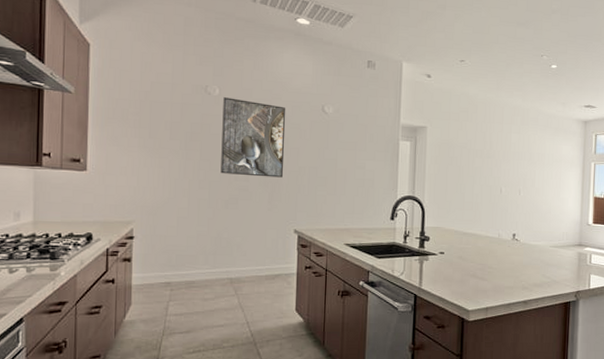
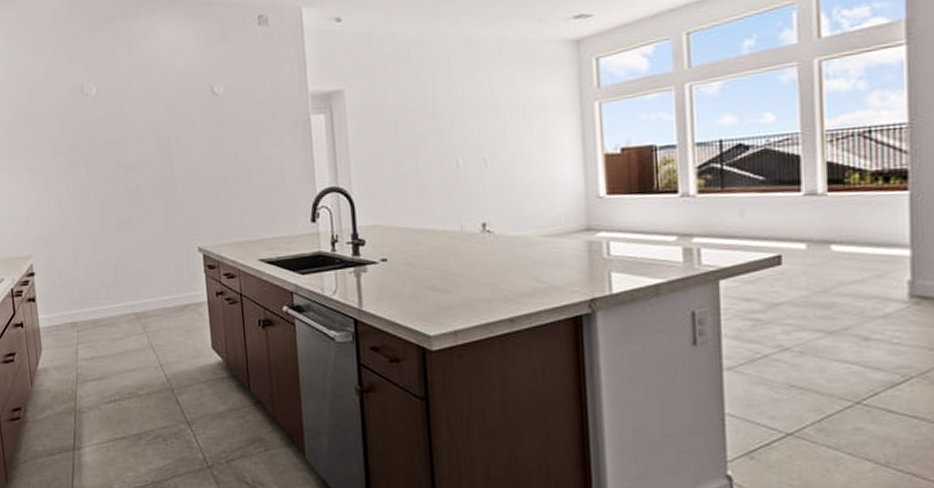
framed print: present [221,97,286,178] -> none [101,95,178,189]

